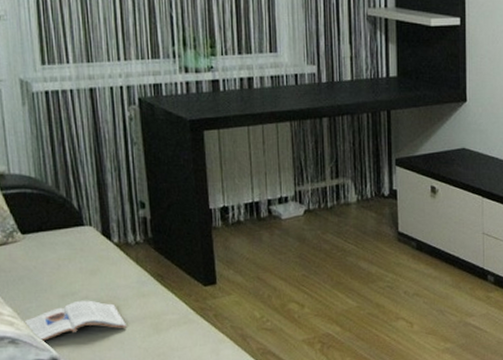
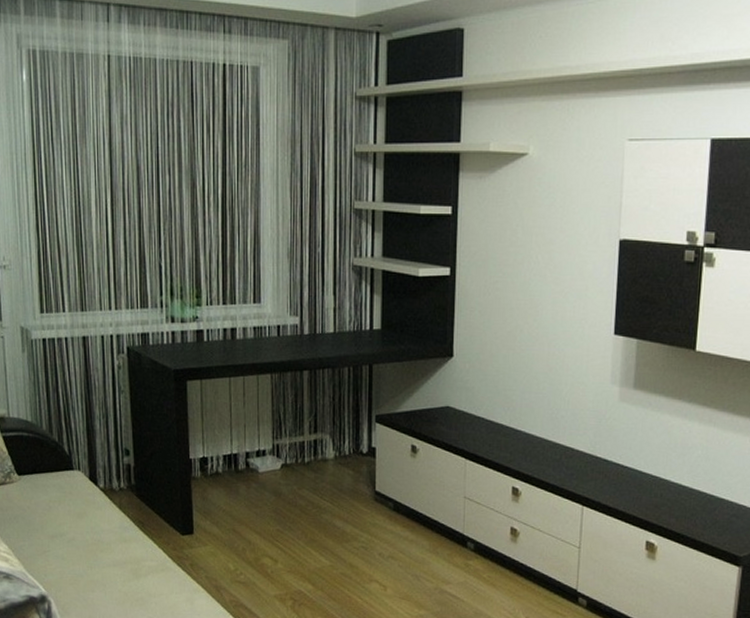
magazine: present [22,300,126,342] -> none [16,542,109,579]

